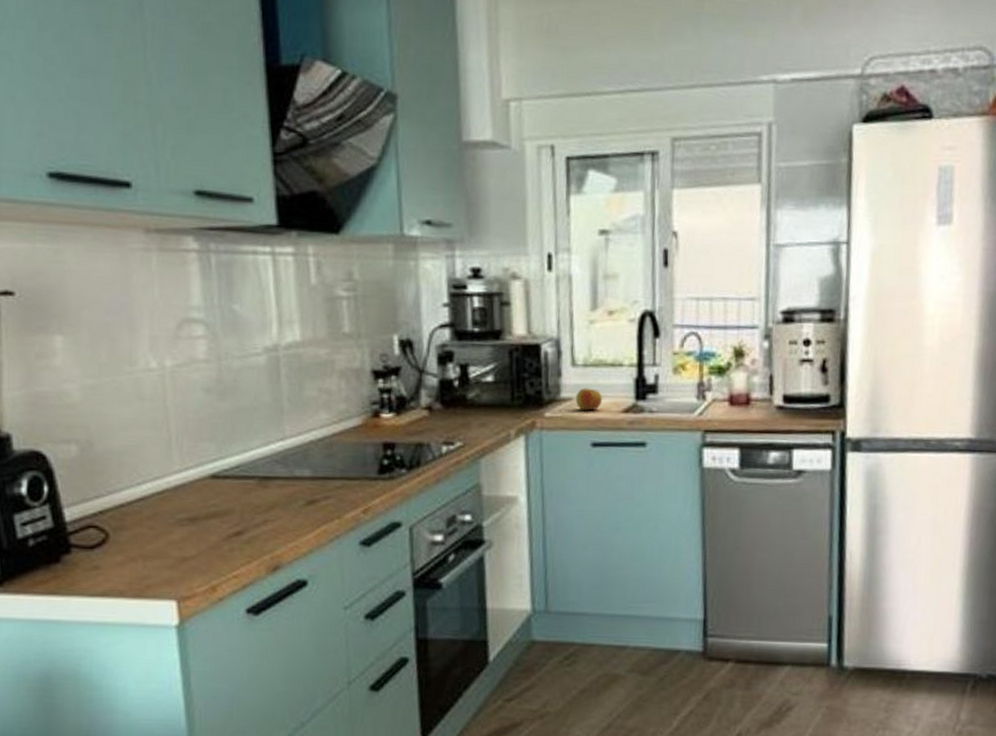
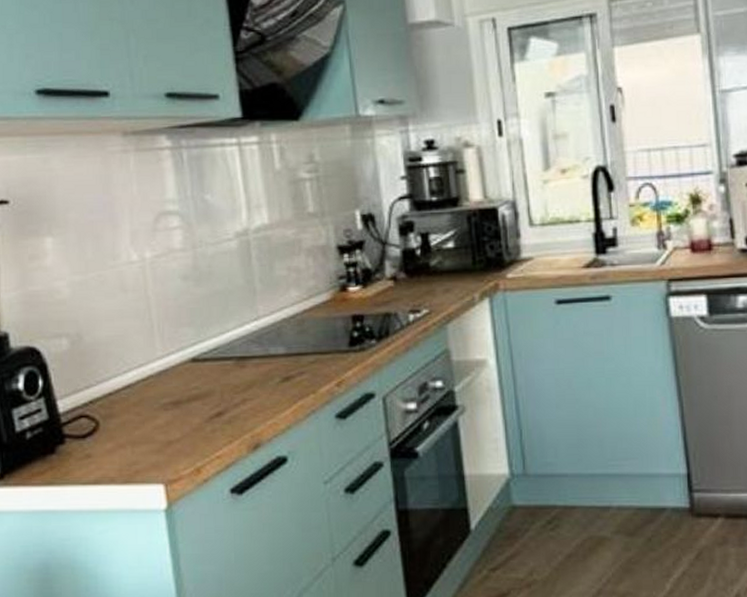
apple: present [575,388,603,411] -> none [536,246,563,269]

